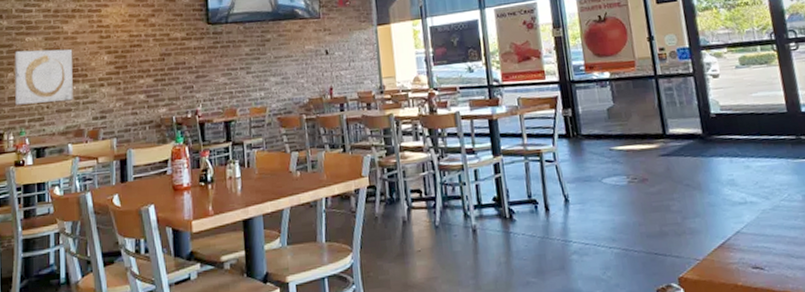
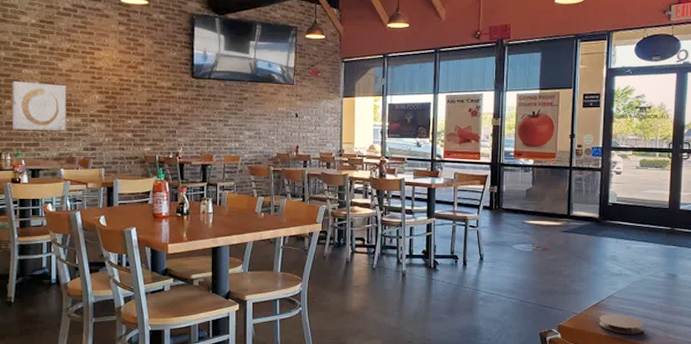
coaster: none [729,255,790,282] -> present [599,314,644,334]

